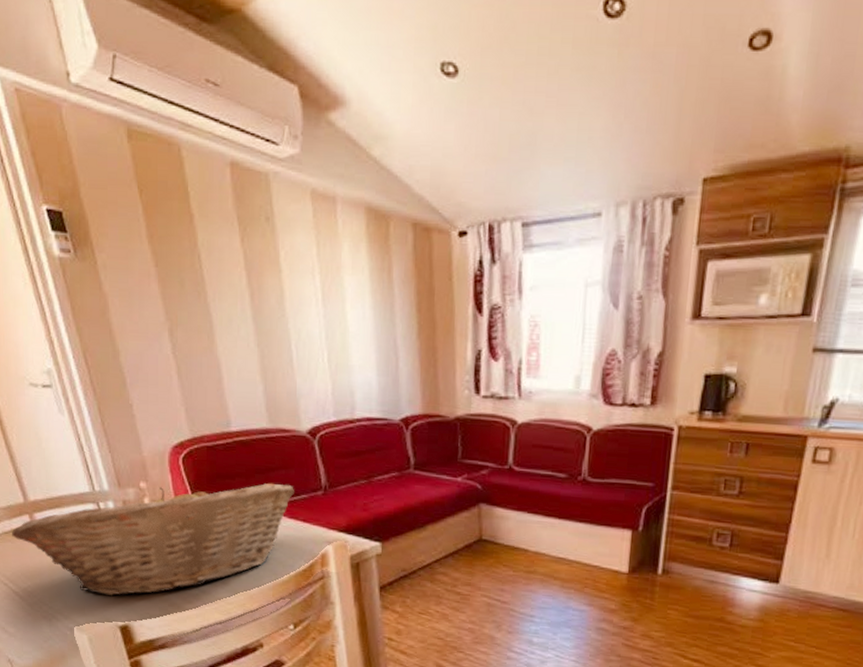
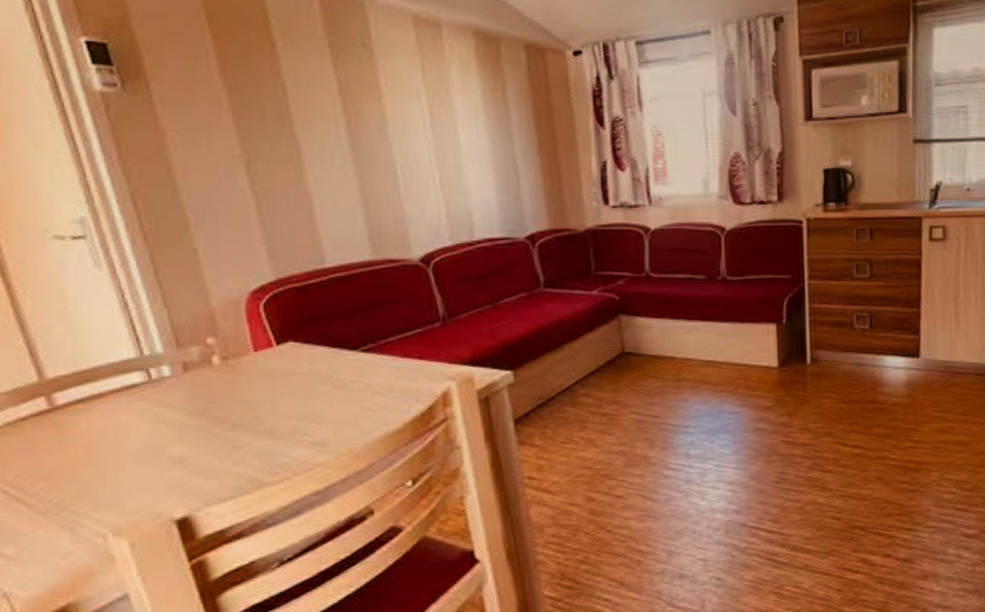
fruit basket: present [12,483,294,596] -> none [18,320,406,484]

